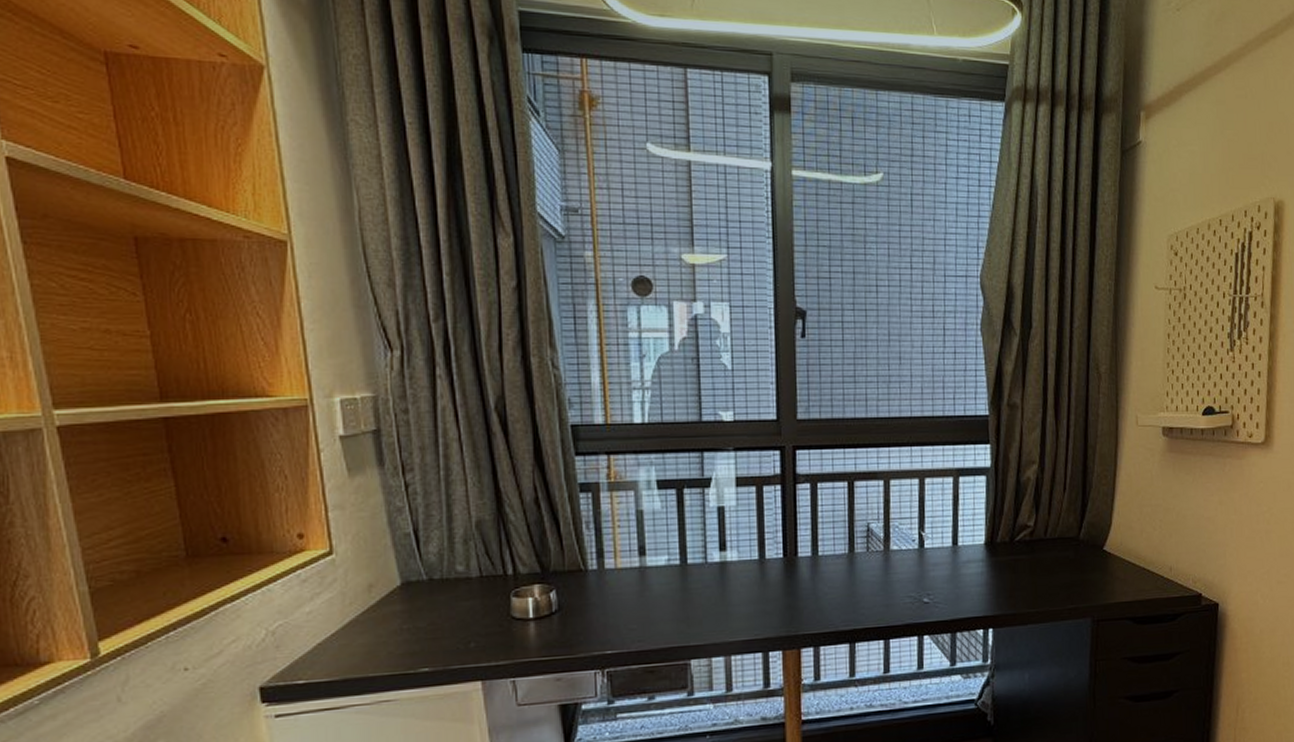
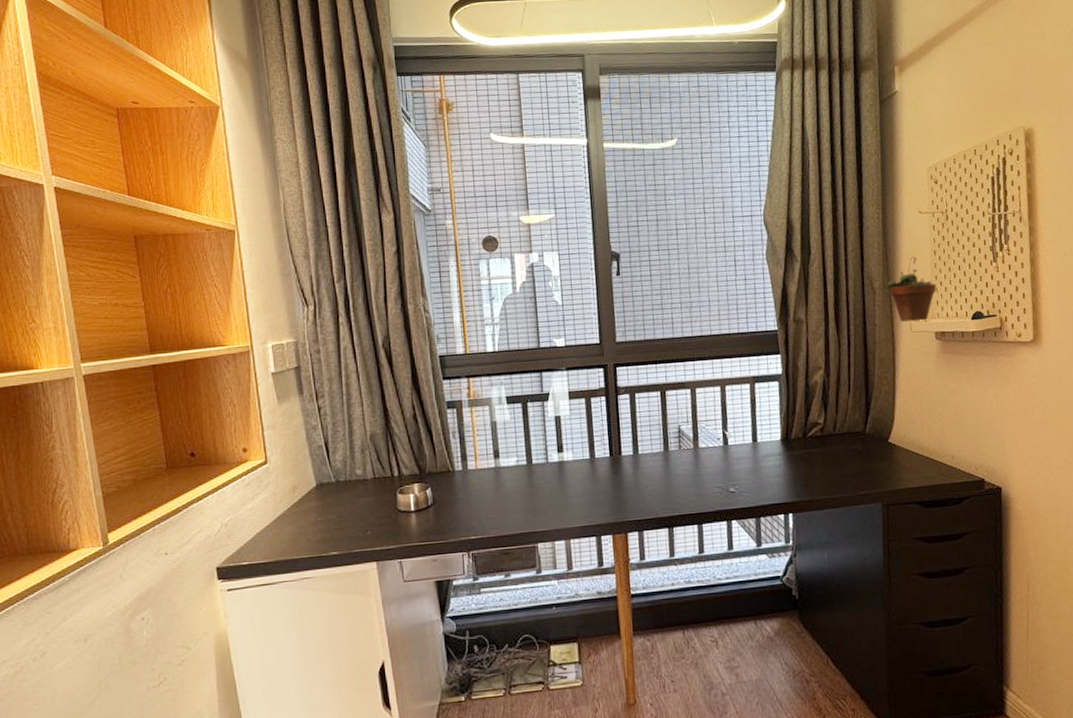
succulent plant: none [1113,338,1169,414] -> present [886,256,937,322]

